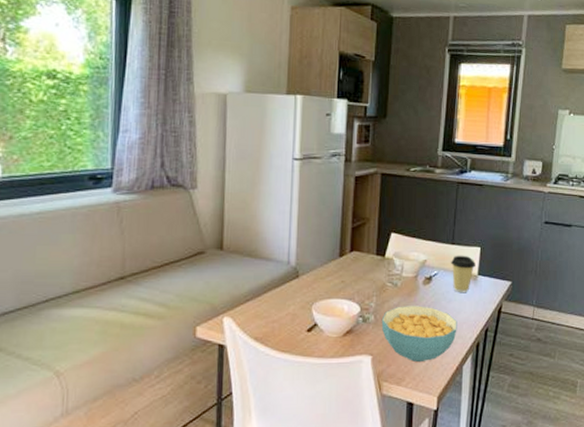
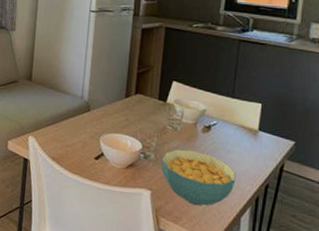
coffee cup: present [451,255,475,293] -> none [231,108,256,147]

